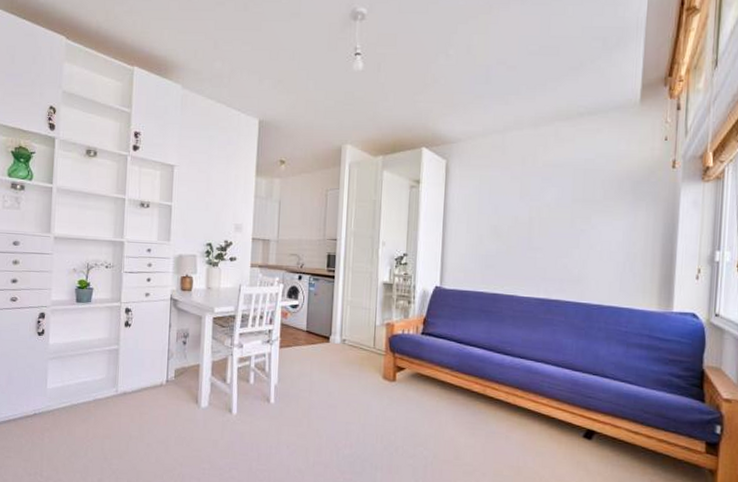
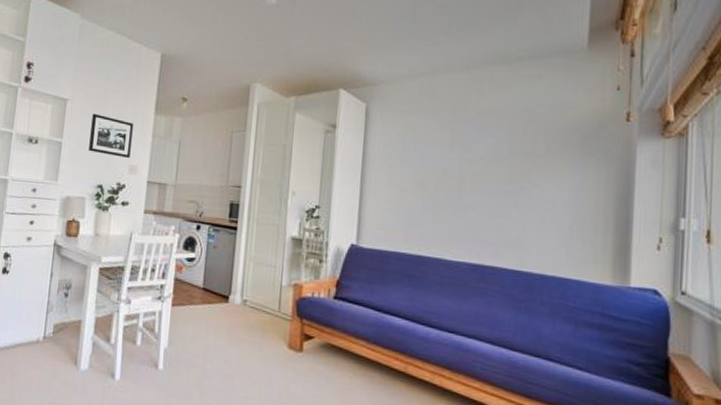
picture frame: none [197,178,237,217] -> present [88,113,134,158]

